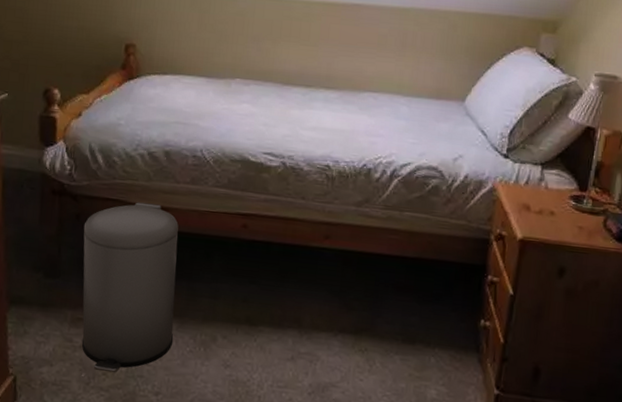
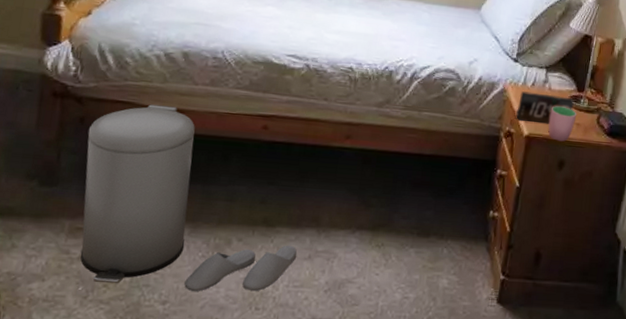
slippers: none [174,344,280,389] -> present [184,245,297,291]
alarm clock: none [507,189,575,227] -> present [515,90,574,124]
cup: none [544,206,579,247] -> present [547,106,577,142]

